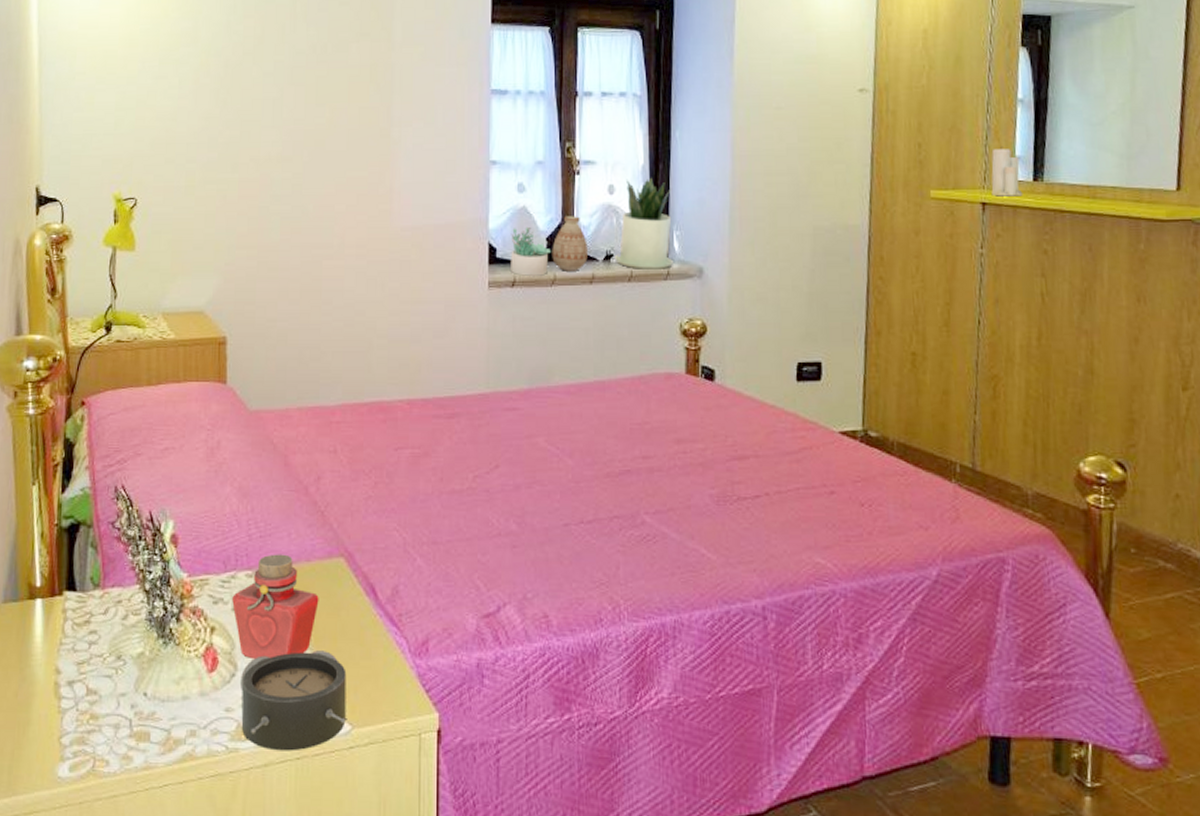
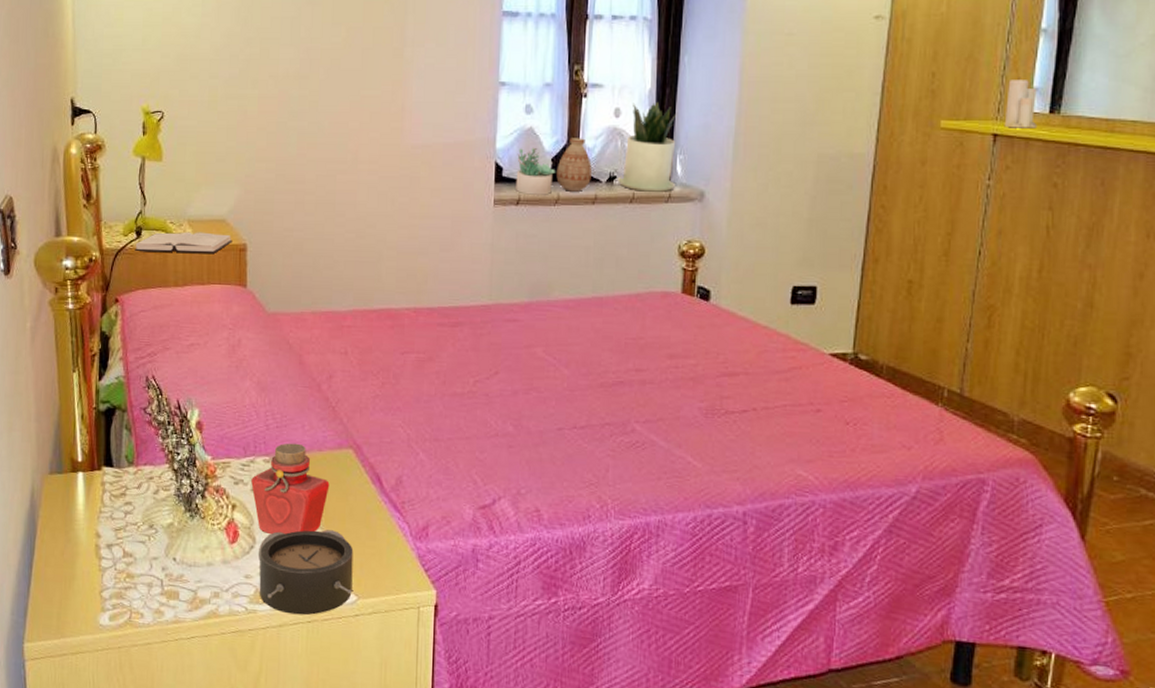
hardback book: none [104,325,211,349] -> present [135,232,233,253]

